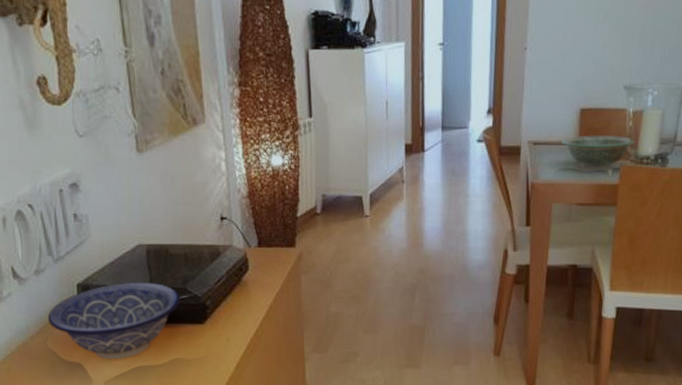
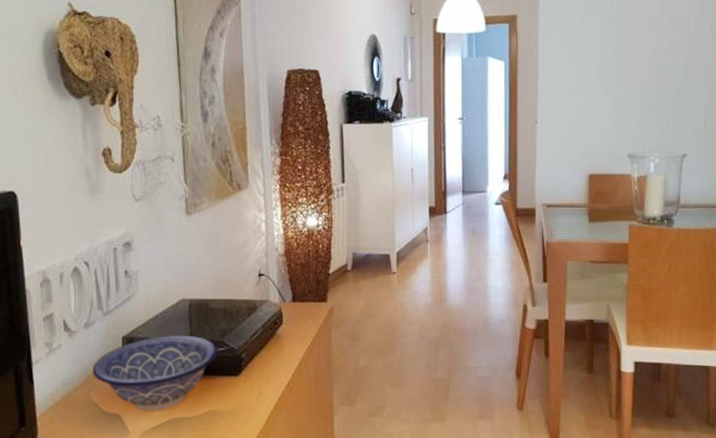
bowl: present [560,135,635,171] -> none [572,198,641,231]

